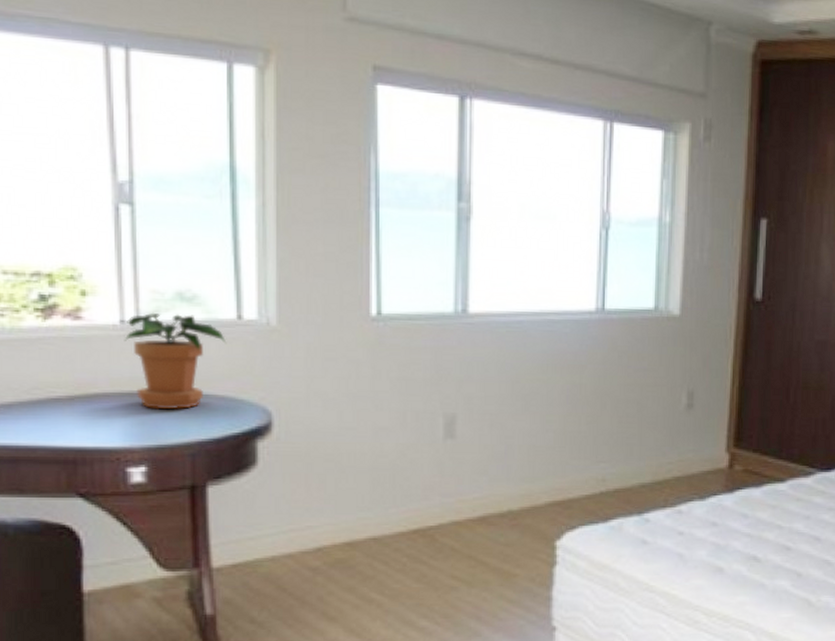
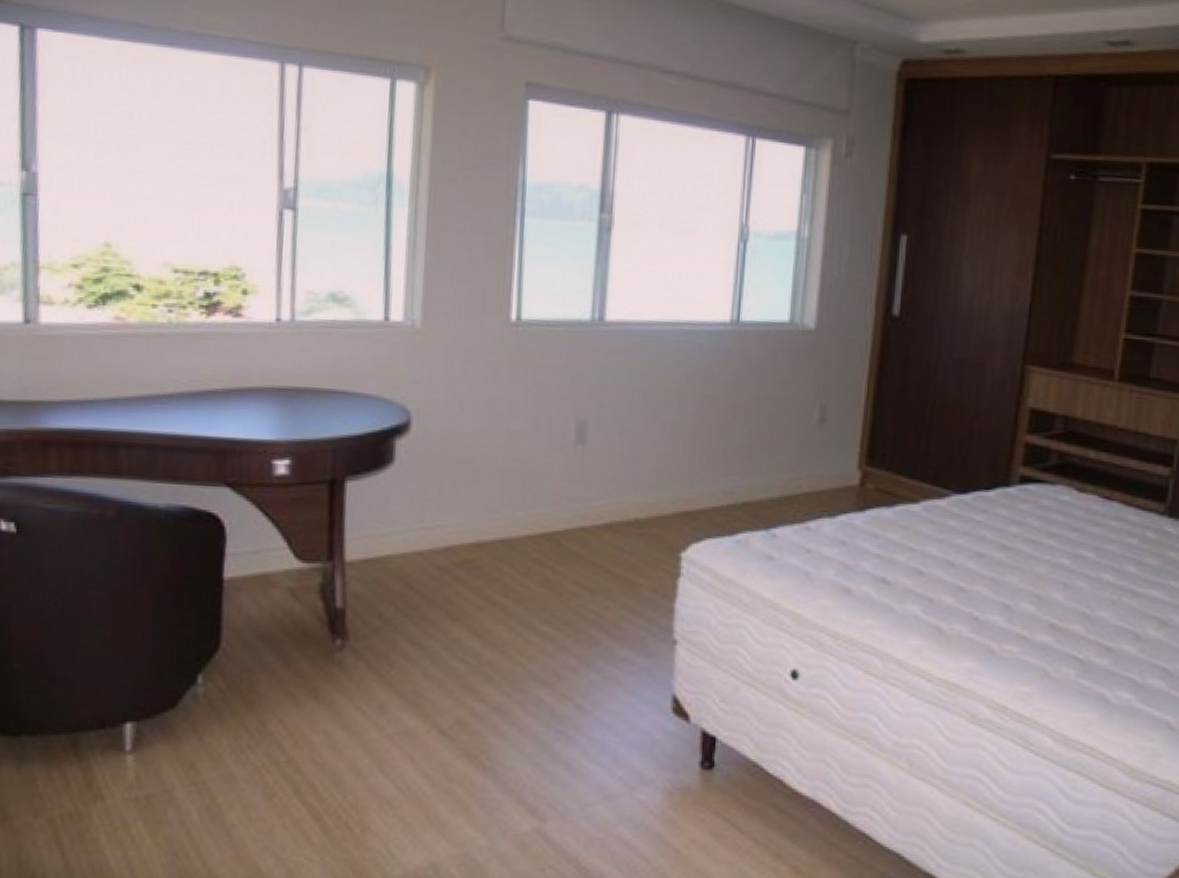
potted plant: present [124,312,227,410] -> none [278,312,373,406]

